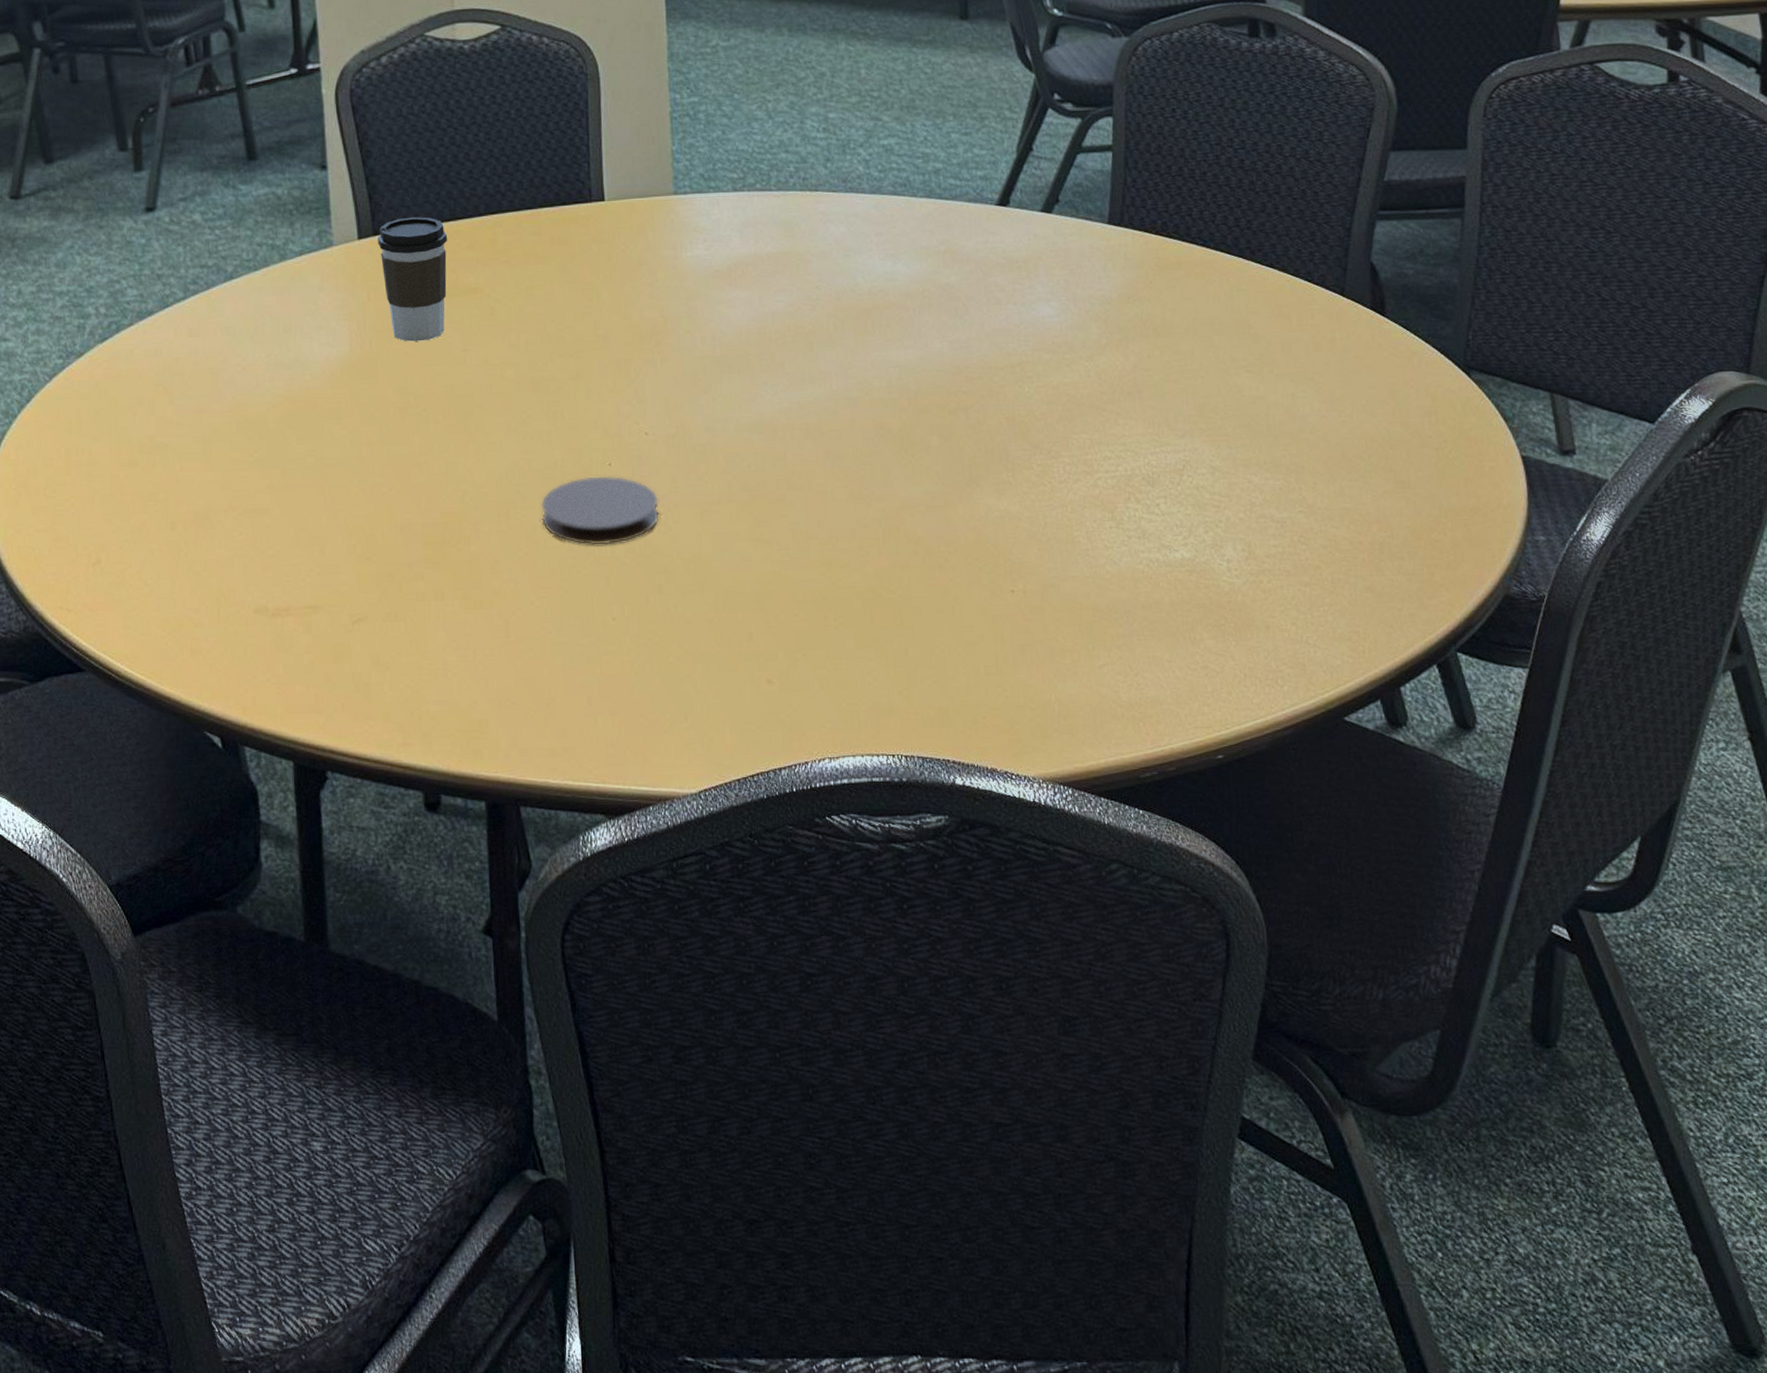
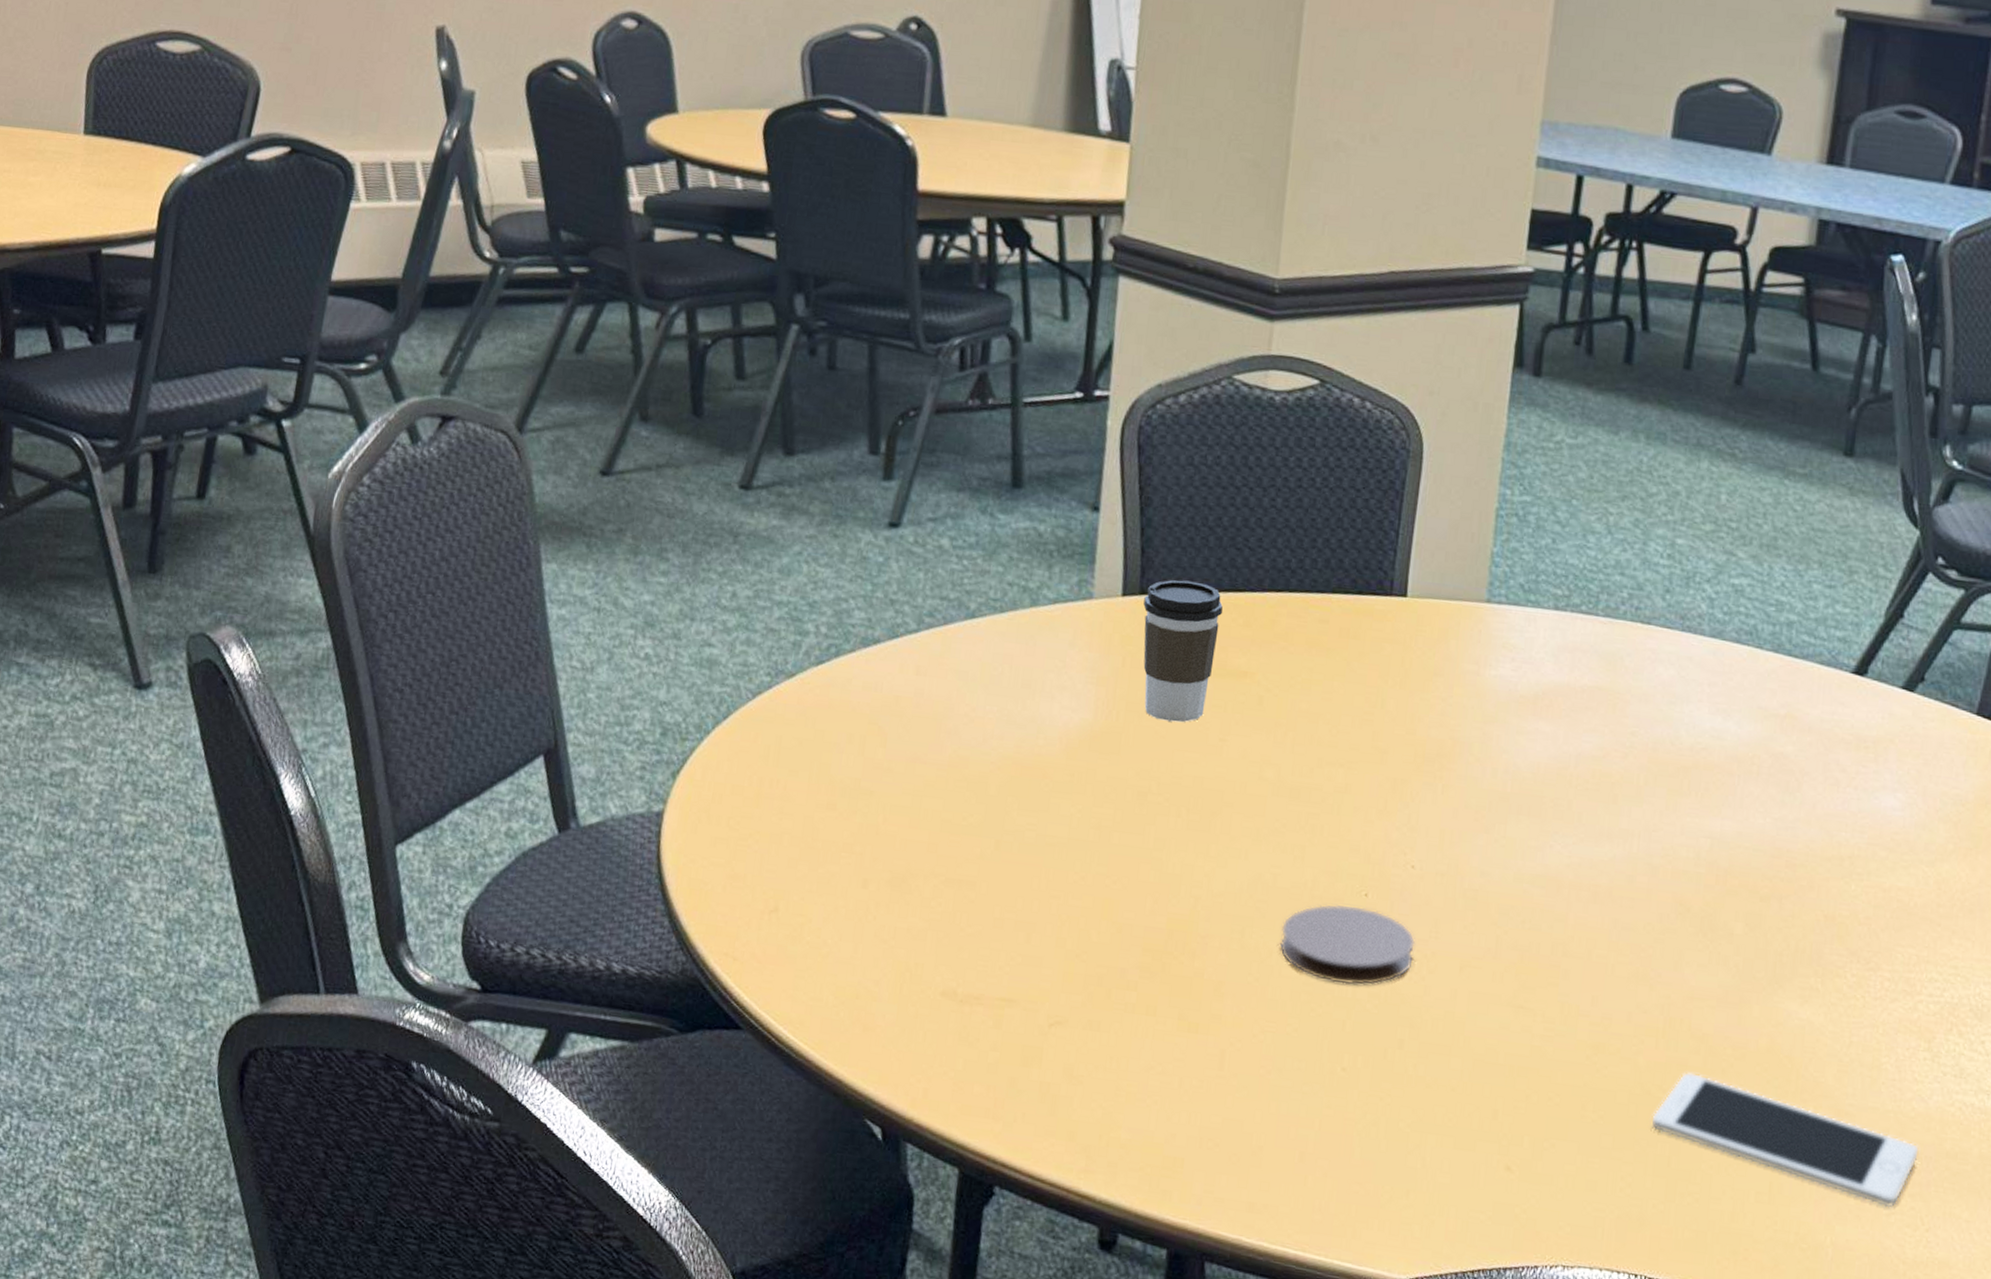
cell phone: none [886,572,1119,661] -> present [1651,1072,1919,1208]

